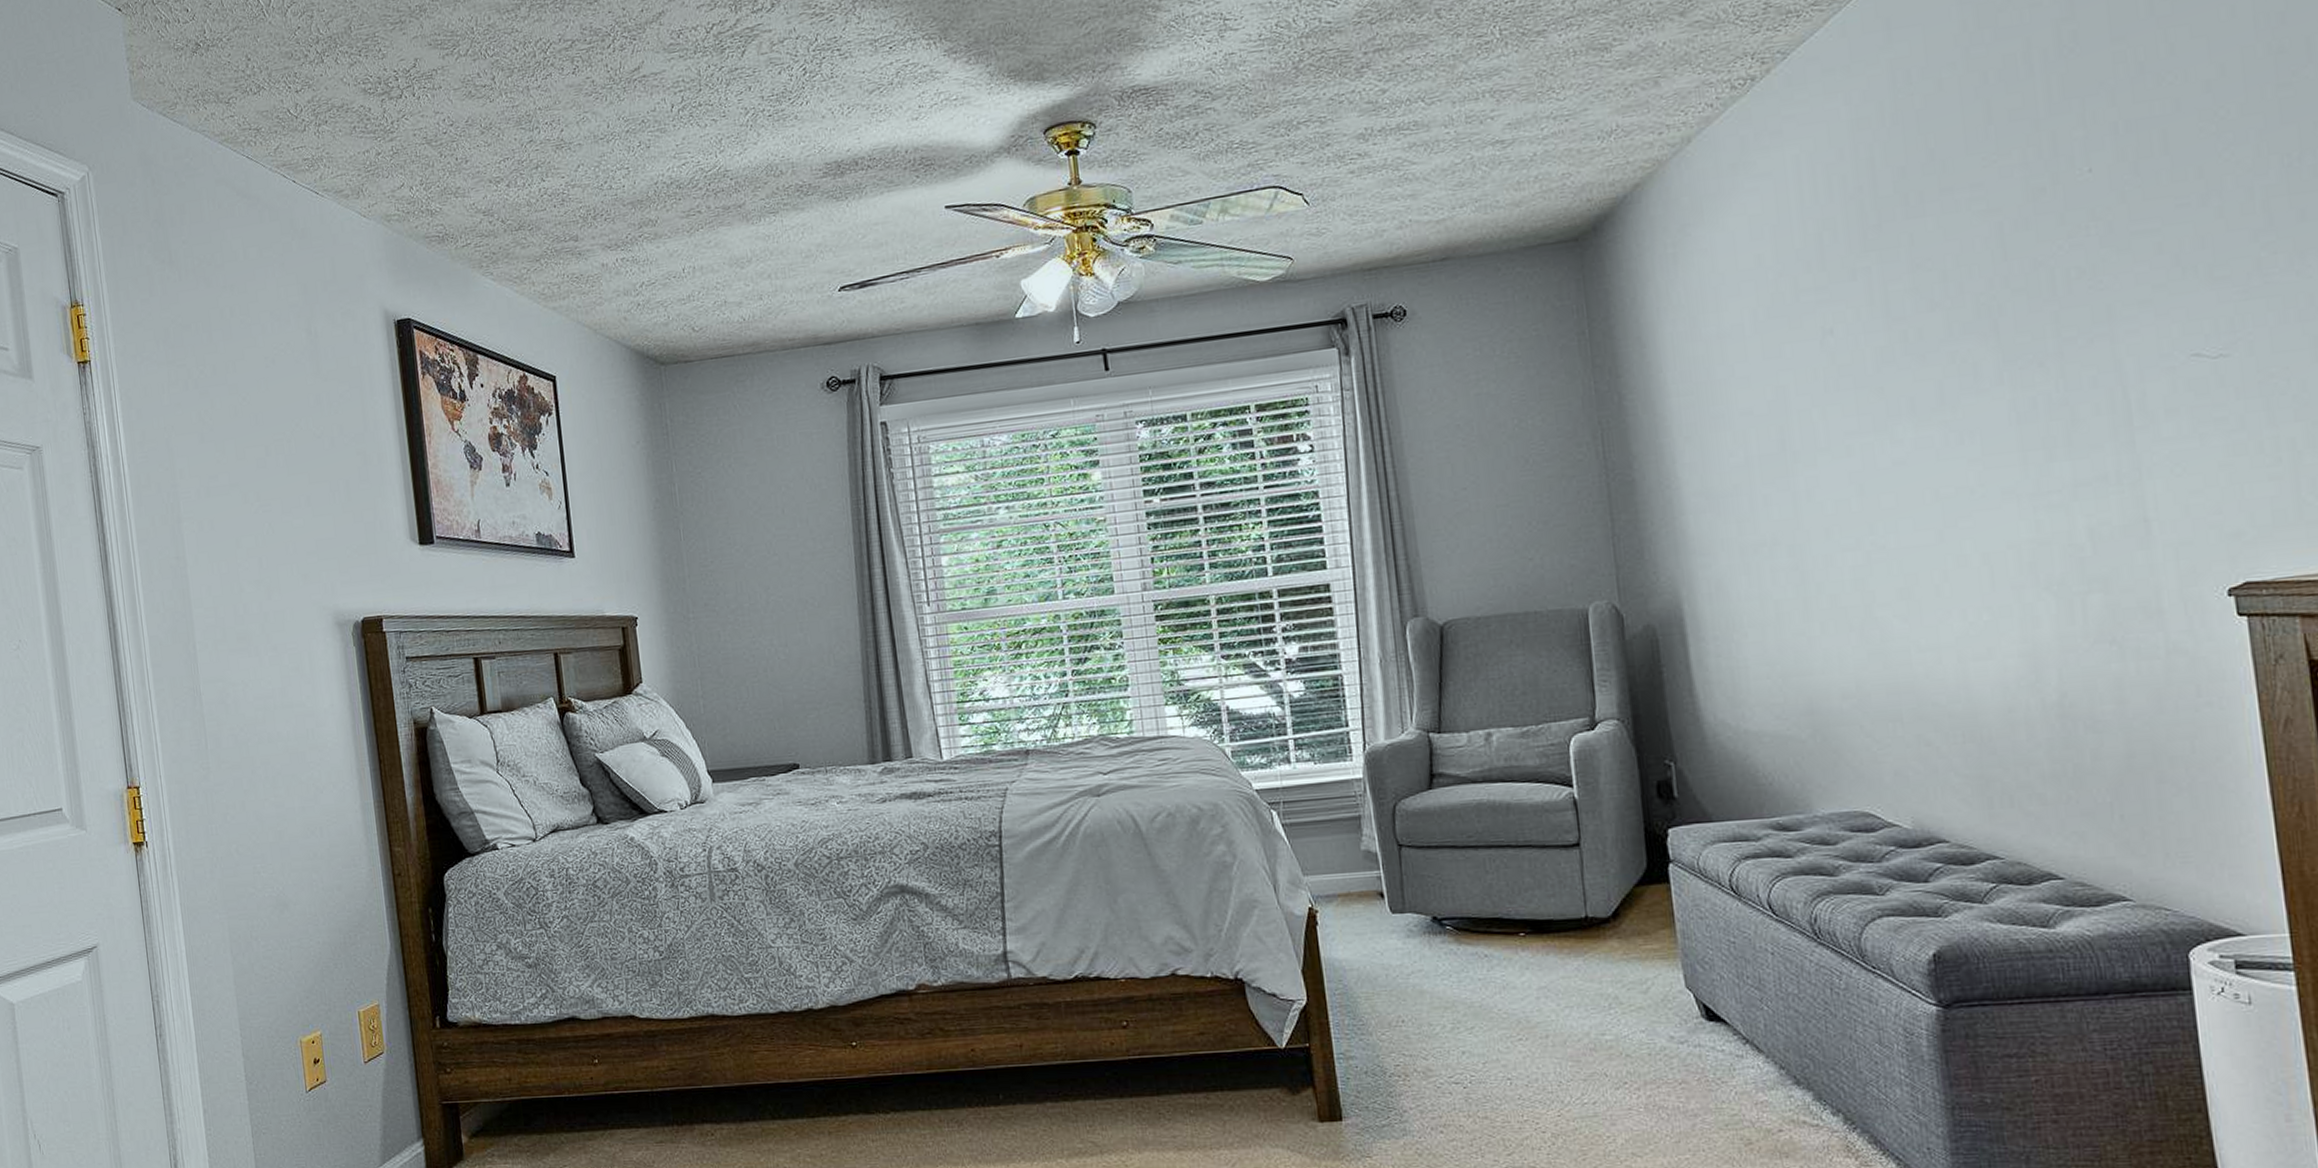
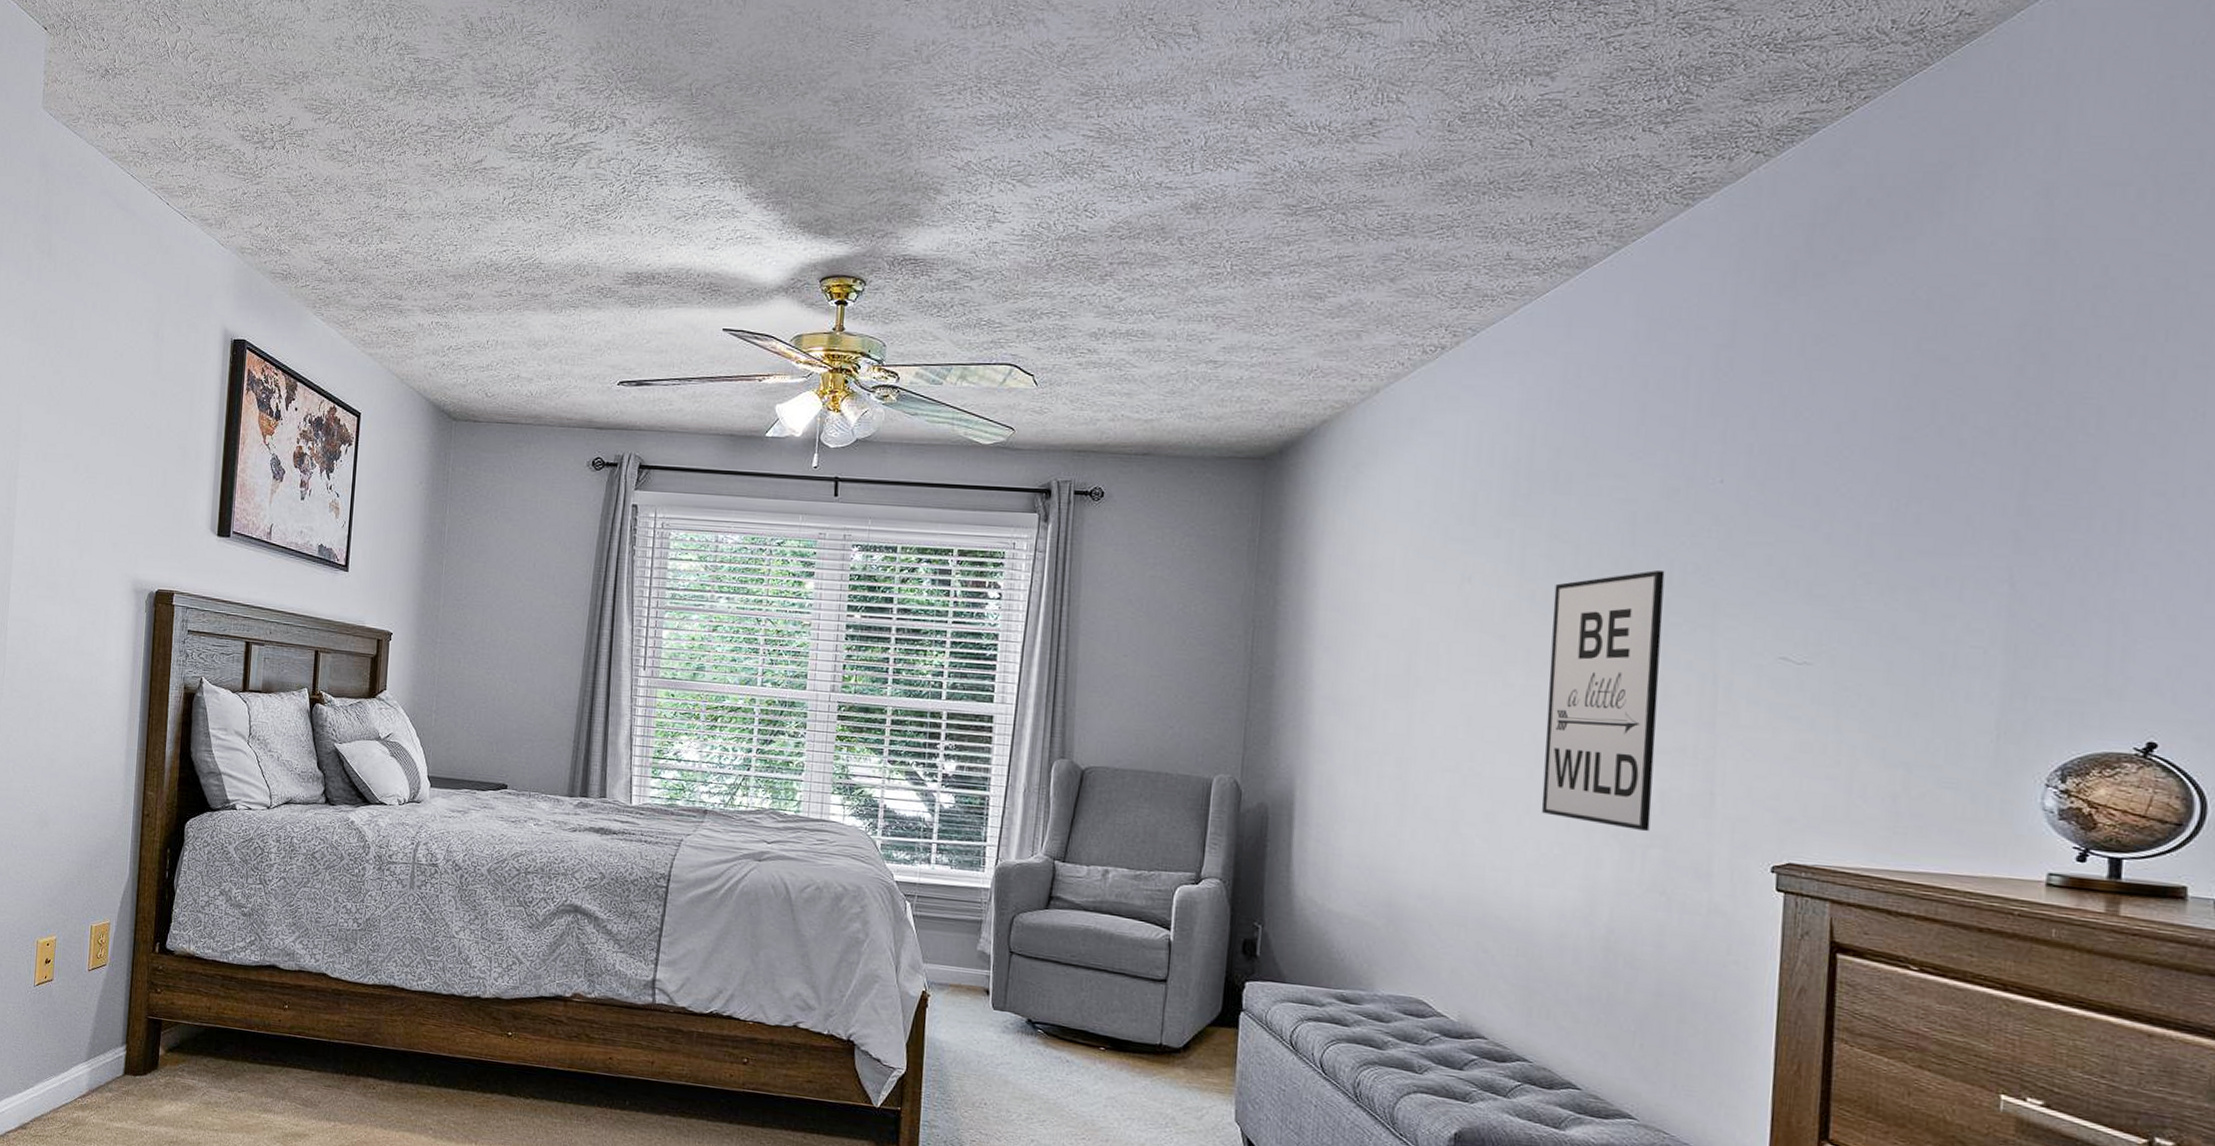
wall art: none [1927,282,2084,579] -> present [1541,570,1665,832]

